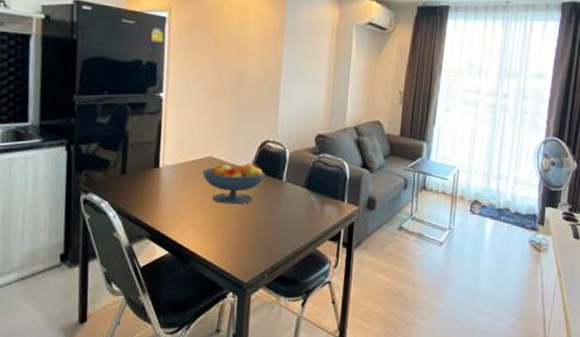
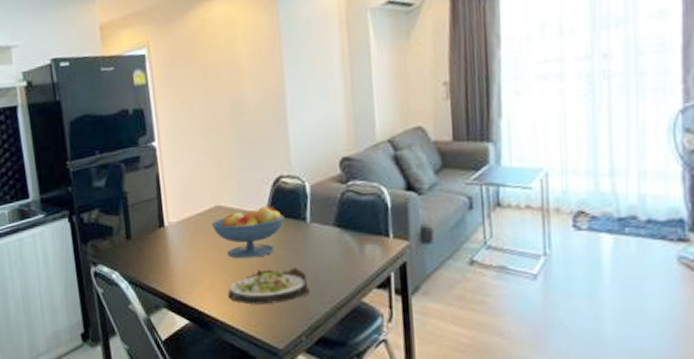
salad plate: none [207,215,276,245] -> present [227,267,309,305]

